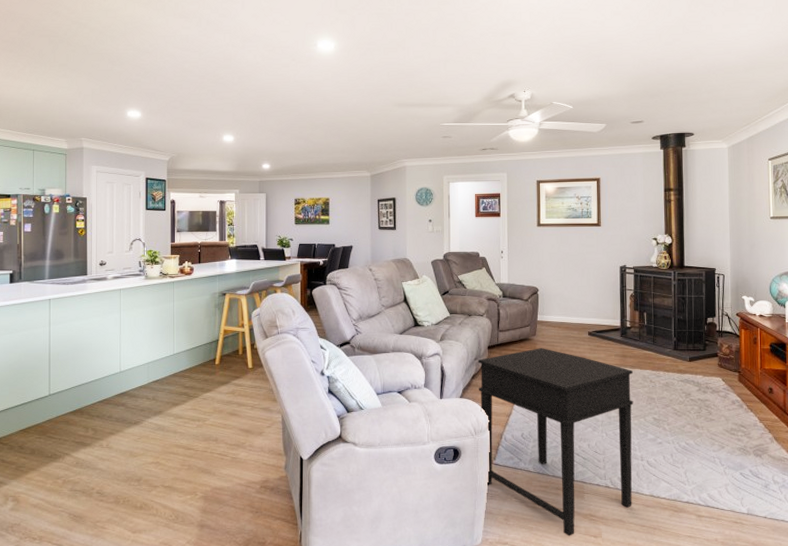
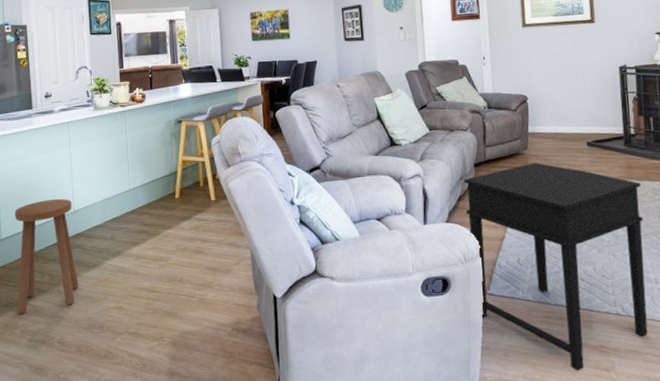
stool: none [60,359,121,466] -> present [15,198,79,315]

